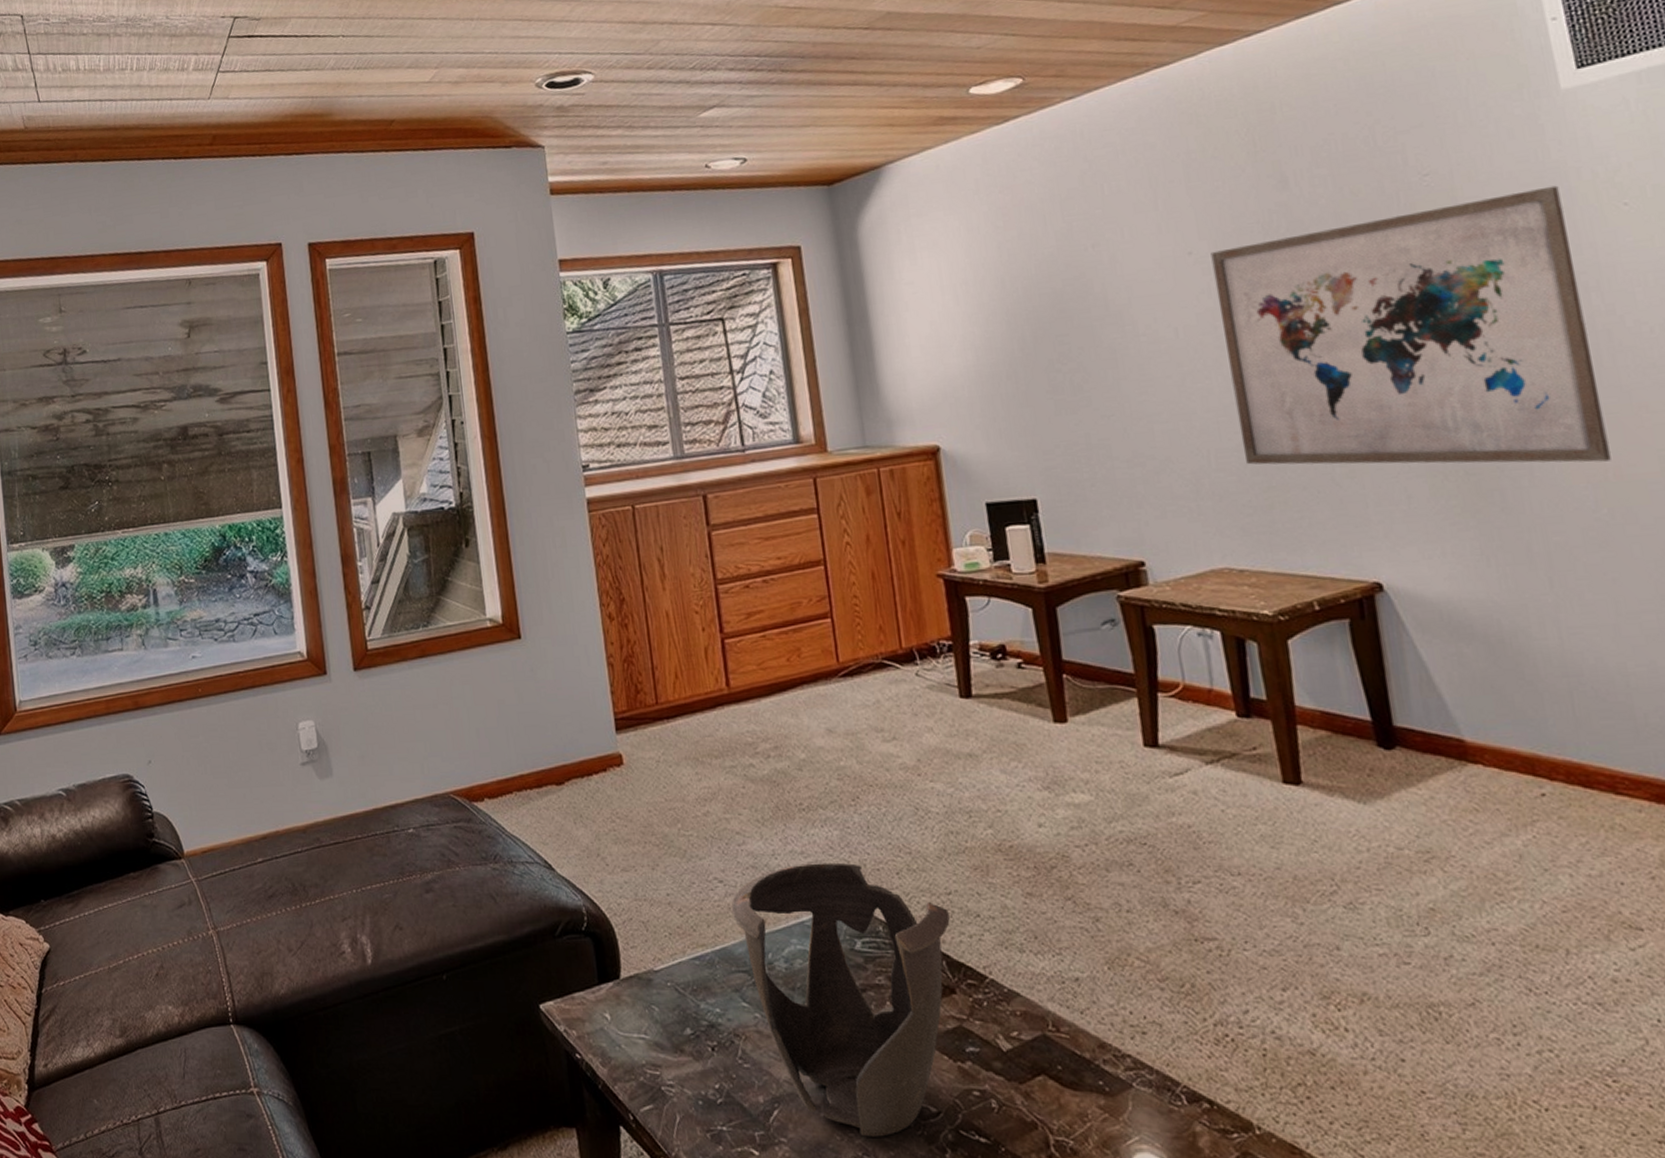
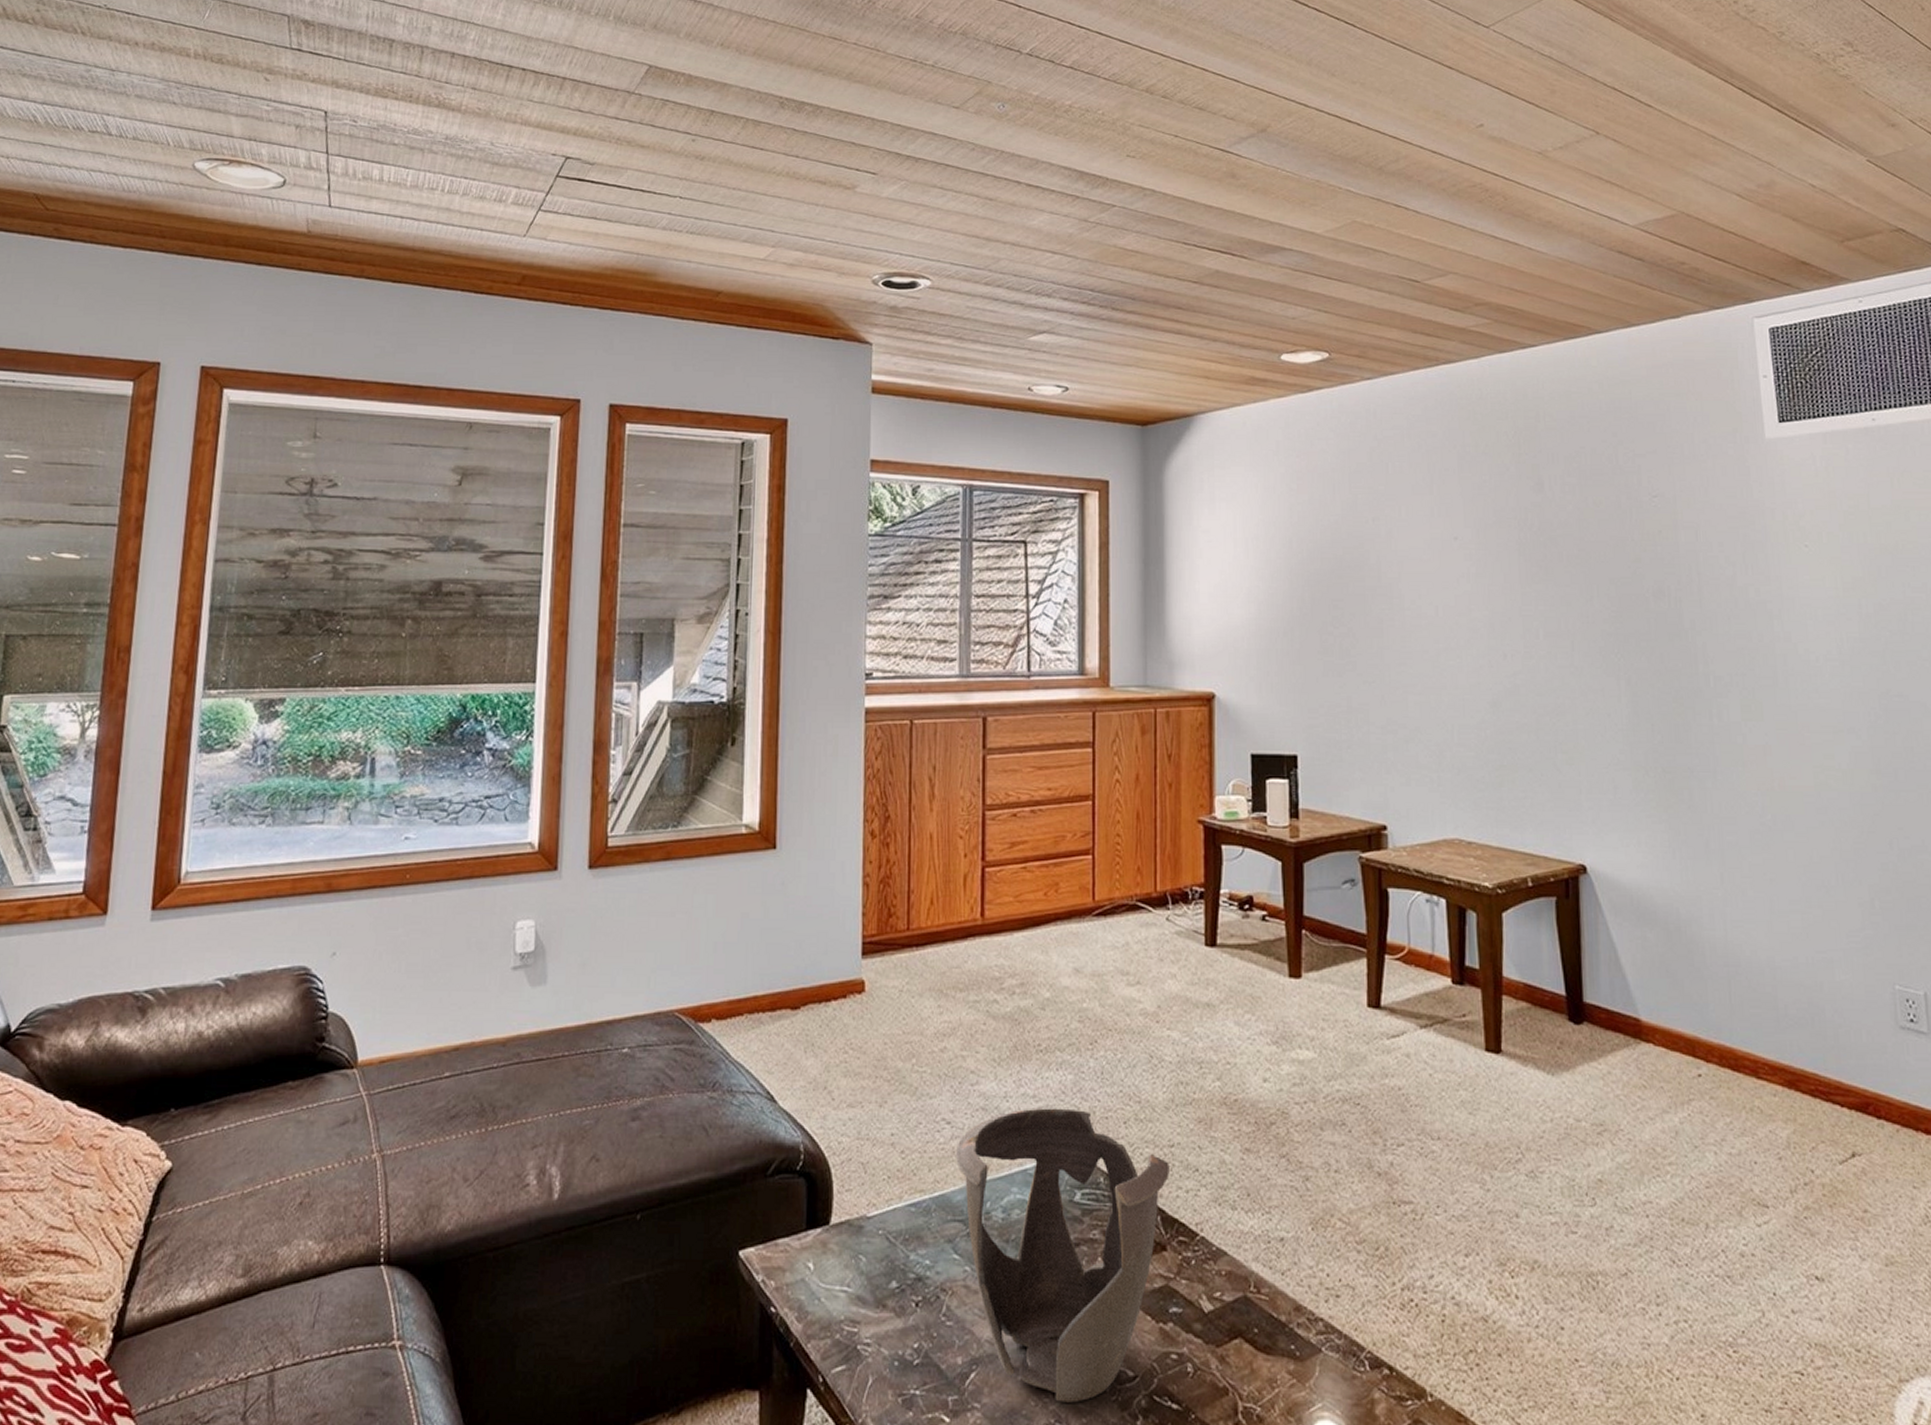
wall art: present [1210,185,1611,465] -> none [1473,521,1778,772]

